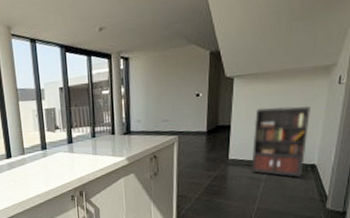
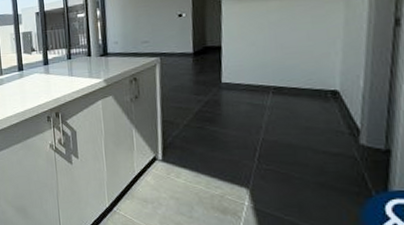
bookcase: present [251,105,310,178] -> none [250,23,324,106]

